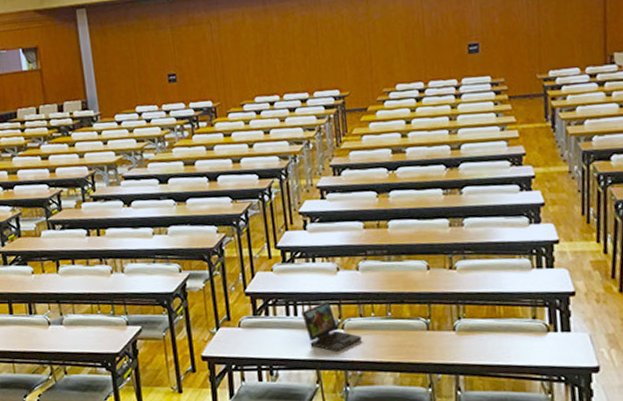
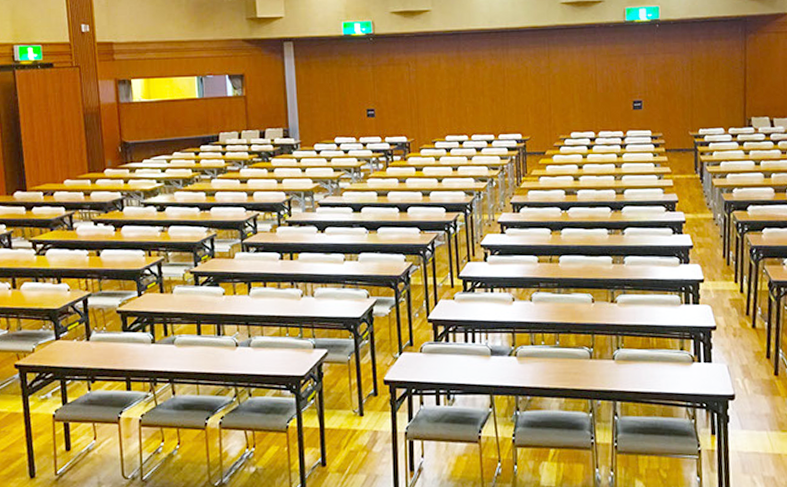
laptop: present [301,300,361,352] -> none [479,329,532,378]

